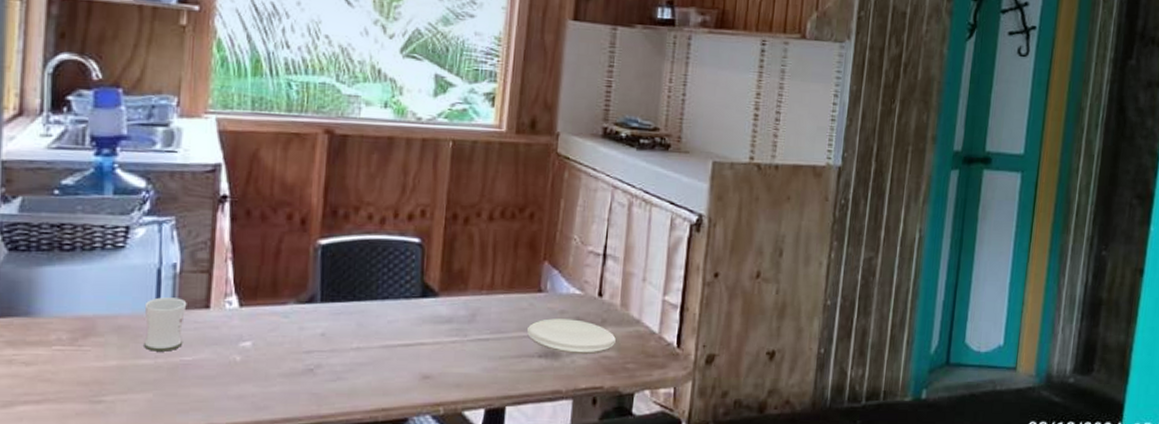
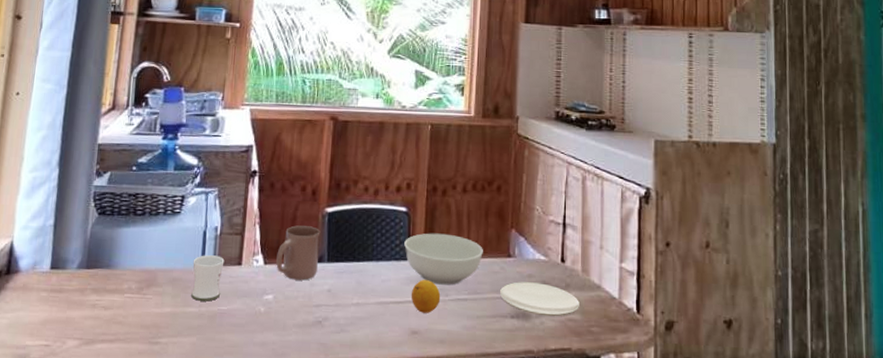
cup: none [255,260,312,324] -> present [276,225,321,281]
bowl: none [416,267,510,325] -> present [404,233,483,285]
fruit: none [422,319,458,356] -> present [411,280,441,313]

